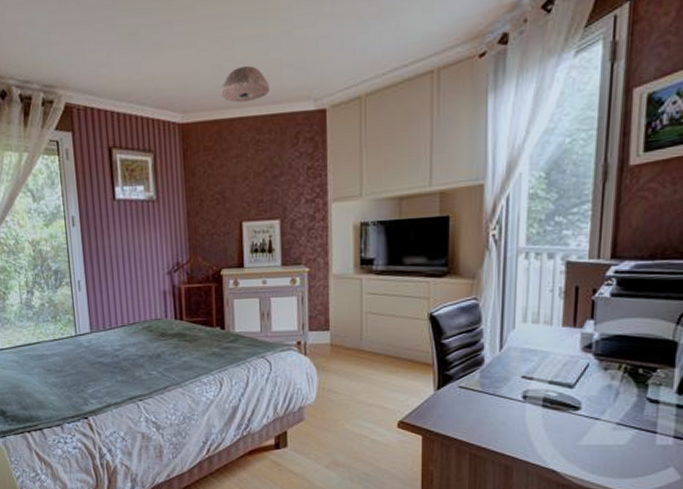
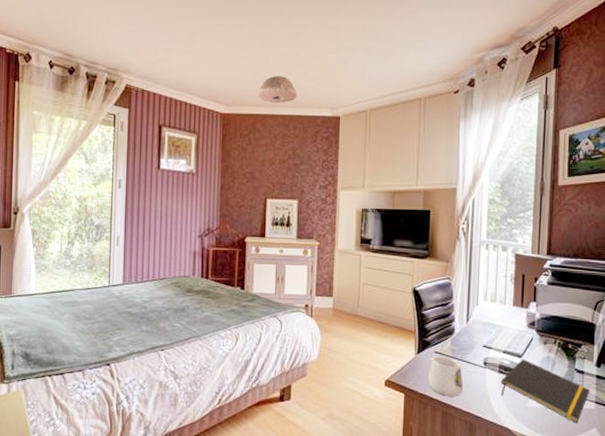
mug: none [450,391,497,437] -> present [427,356,464,397]
notepad: none [545,390,667,462] -> present [500,359,590,423]

